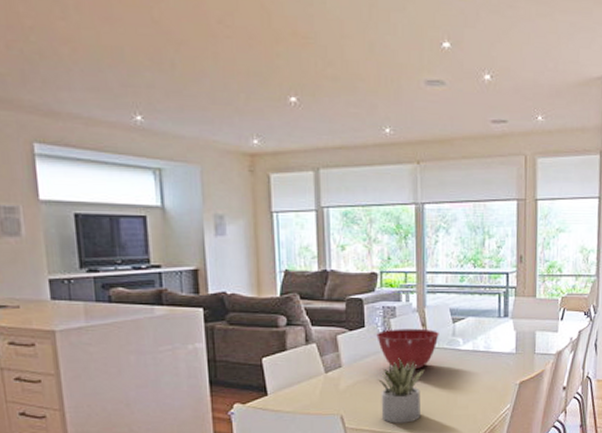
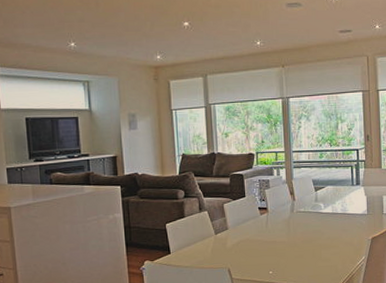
mixing bowl: present [376,328,439,370] -> none [255,196,305,230]
succulent plant: present [378,358,425,424] -> none [257,221,294,274]

